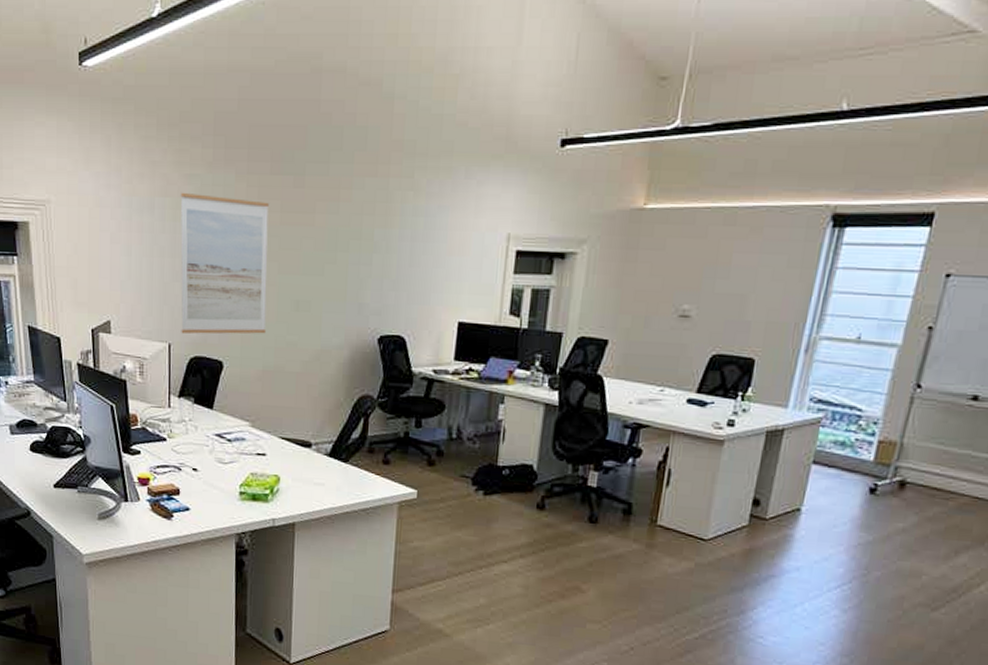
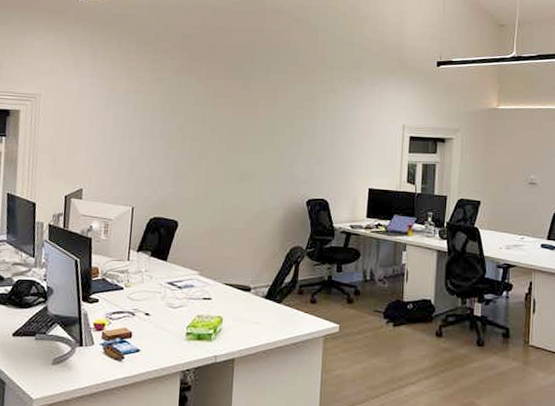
wall art: present [180,192,269,334] -> none [144,90,222,199]

